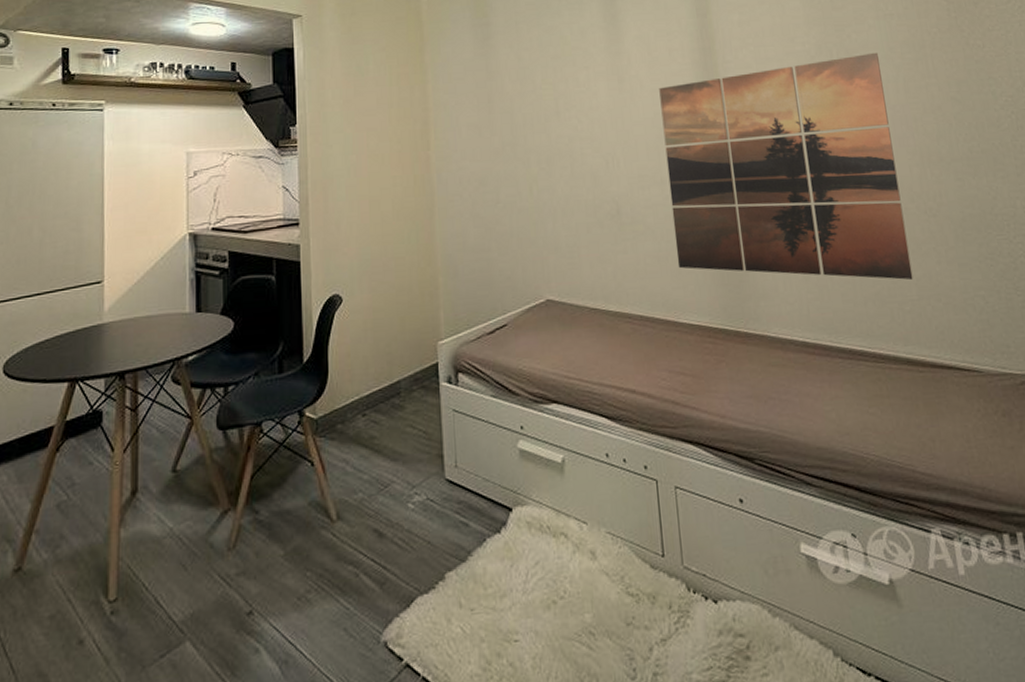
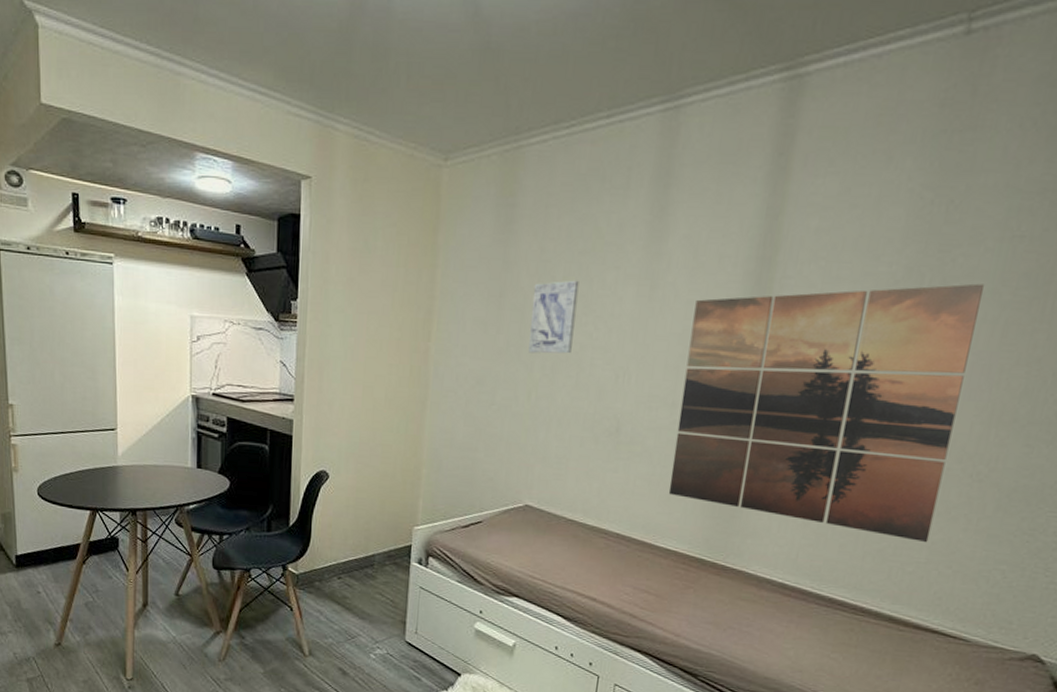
wall art: none [517,81,562,150] -> present [528,280,579,354]

